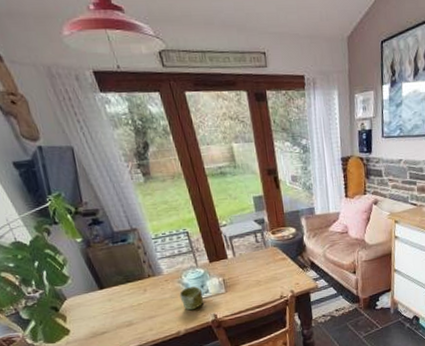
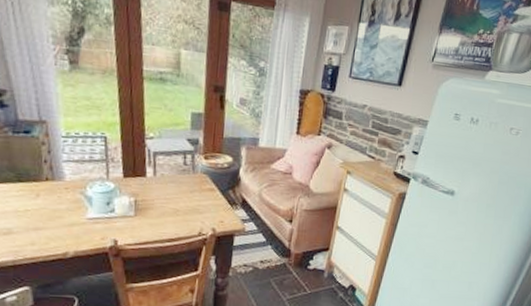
mug: present [179,286,204,311] -> none [78,201,107,230]

